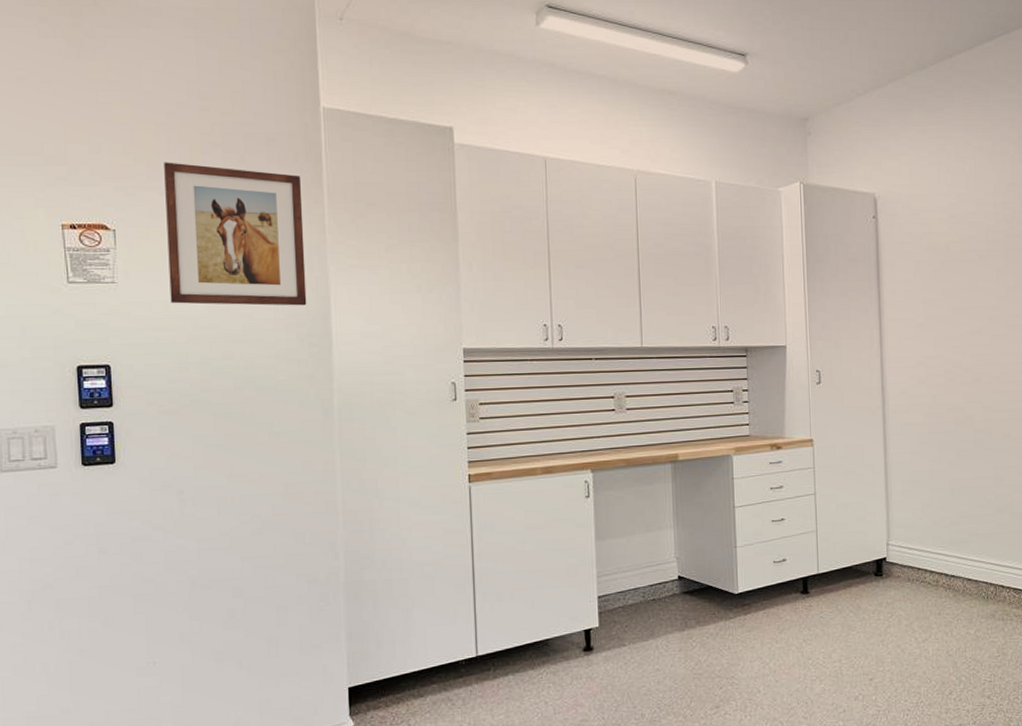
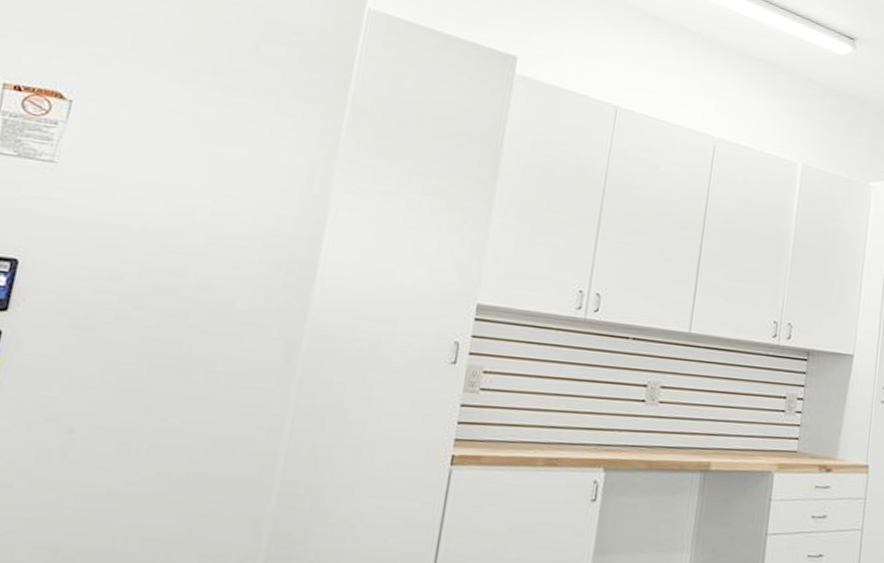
wall art: present [164,162,307,306] -> none [120,34,324,226]

